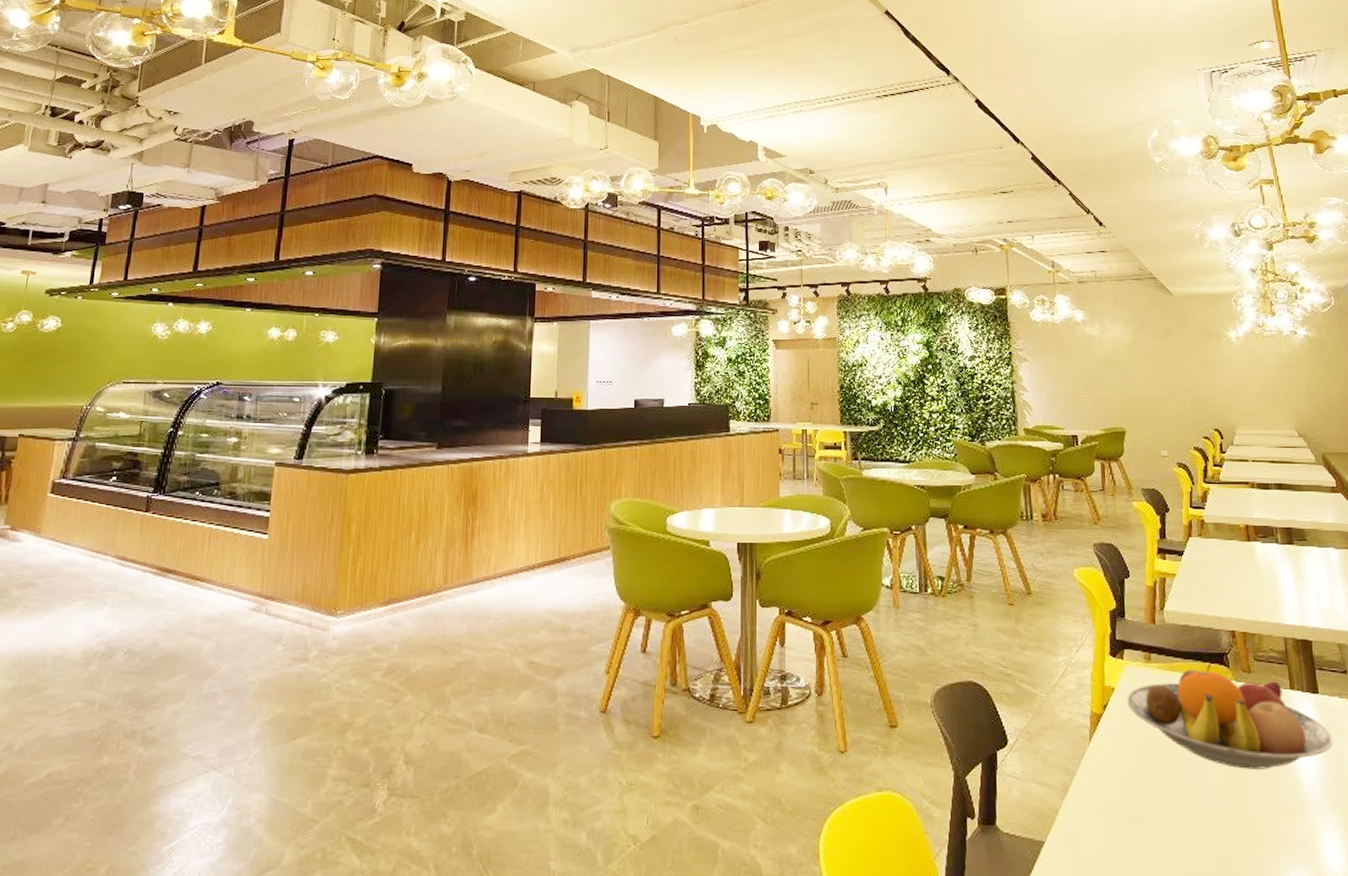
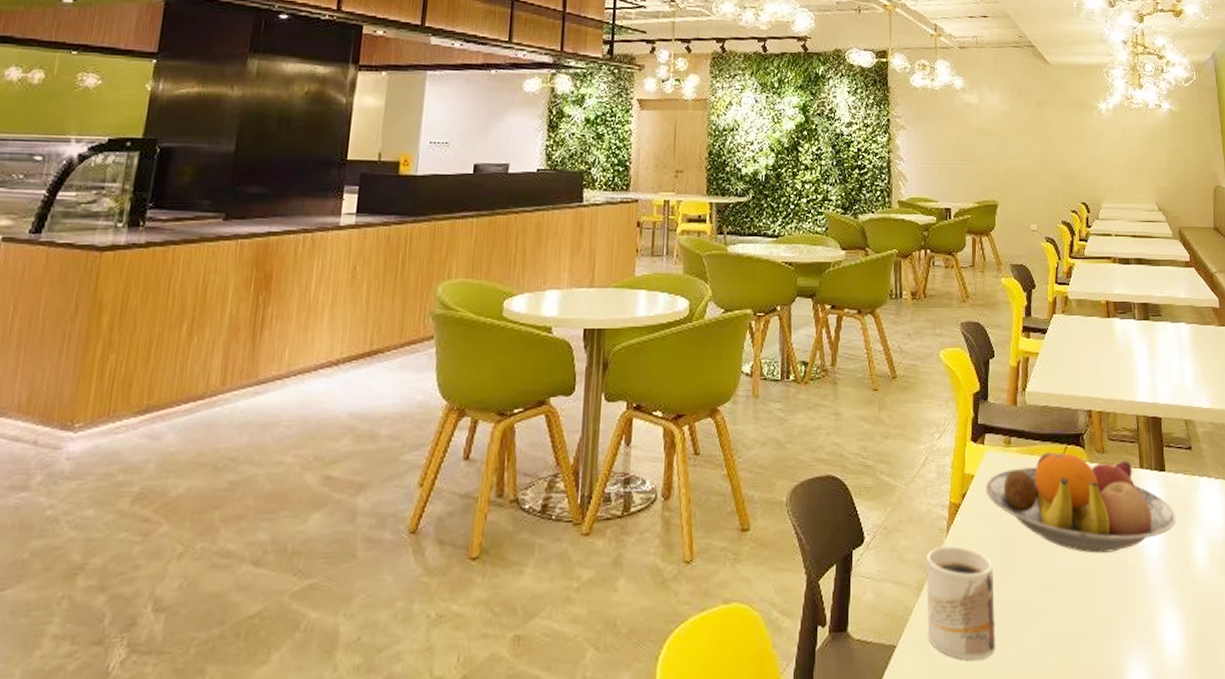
mug: none [1070,753,1146,861] -> present [926,545,996,660]

